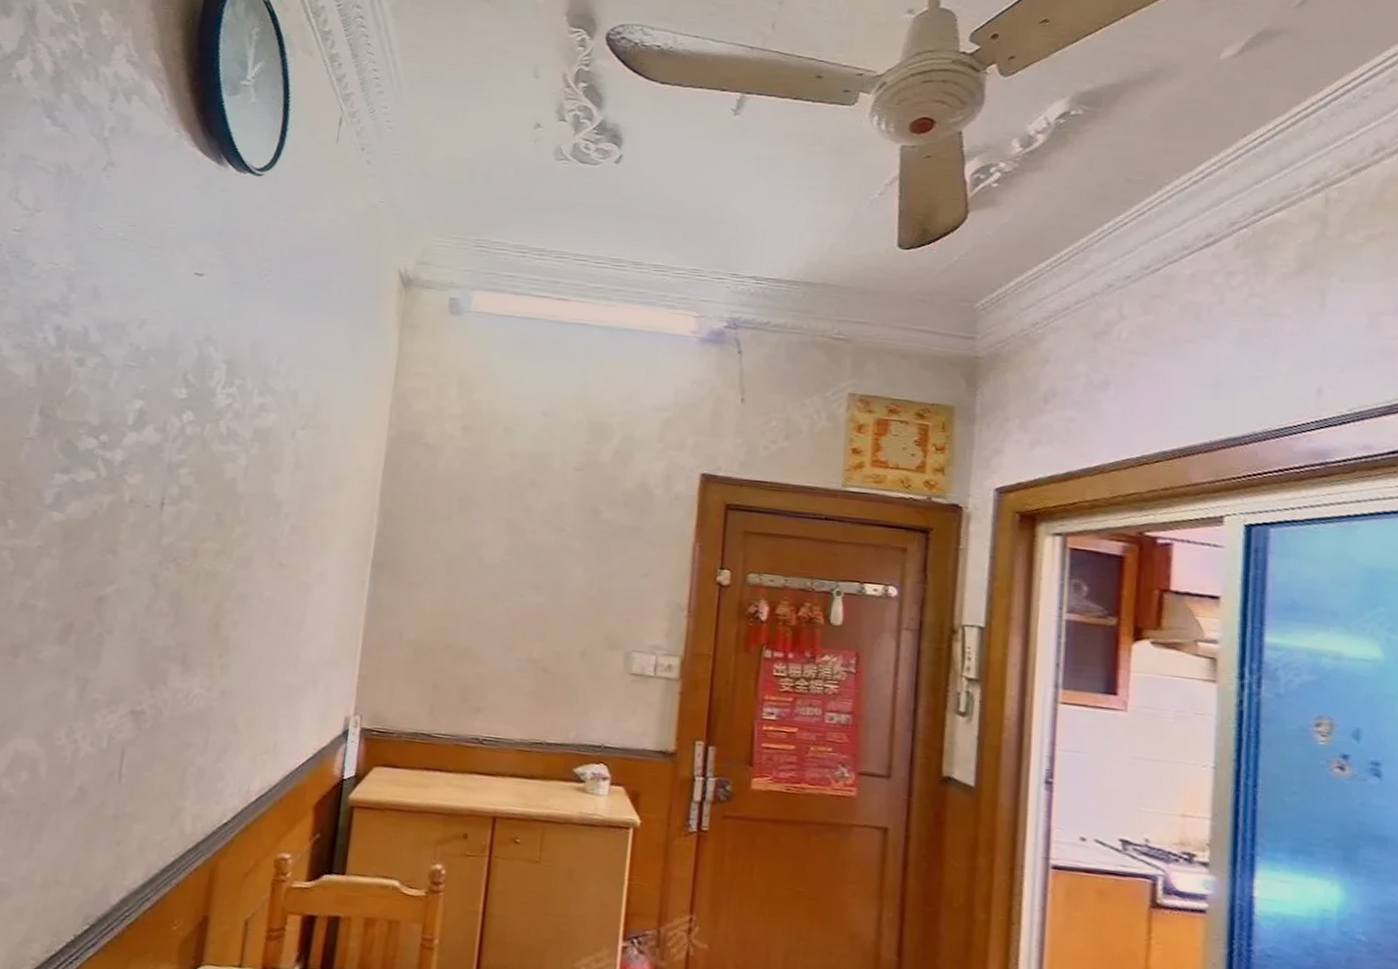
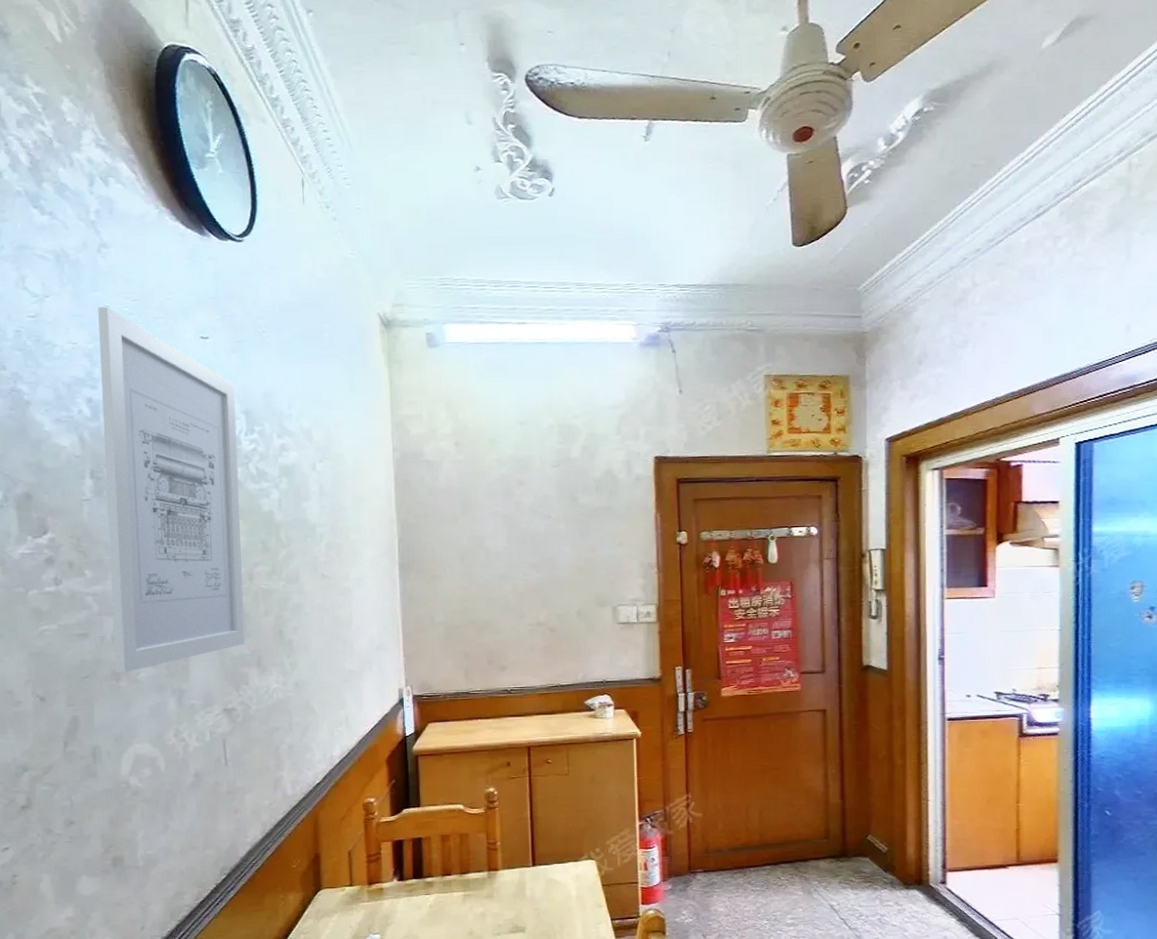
wall art: none [15,228,221,649] -> present [98,306,245,673]

